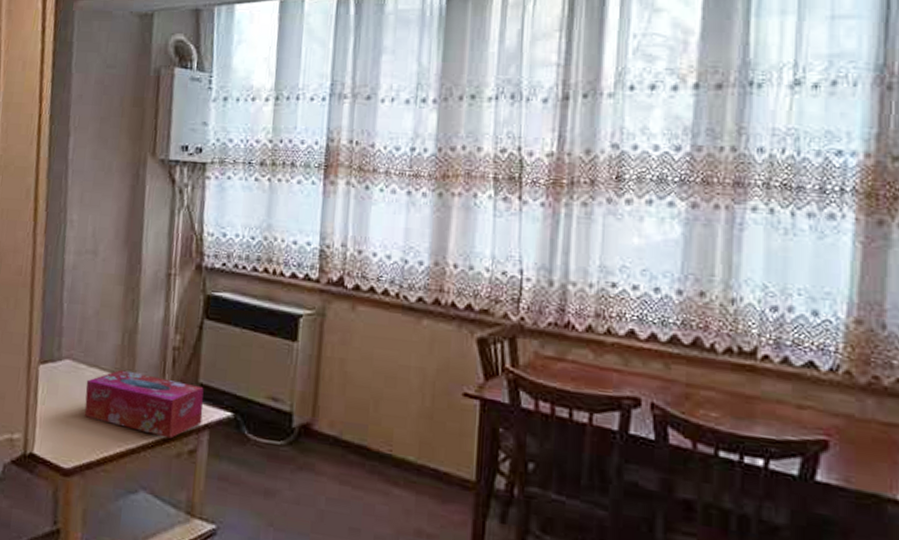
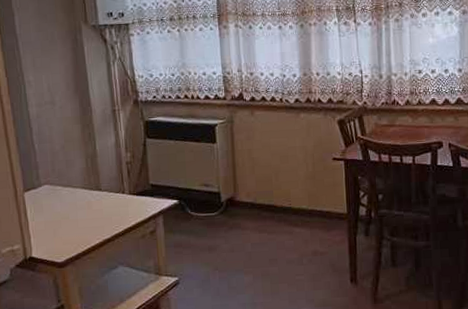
tissue box: present [84,369,204,439] -> none [64,185,157,226]

